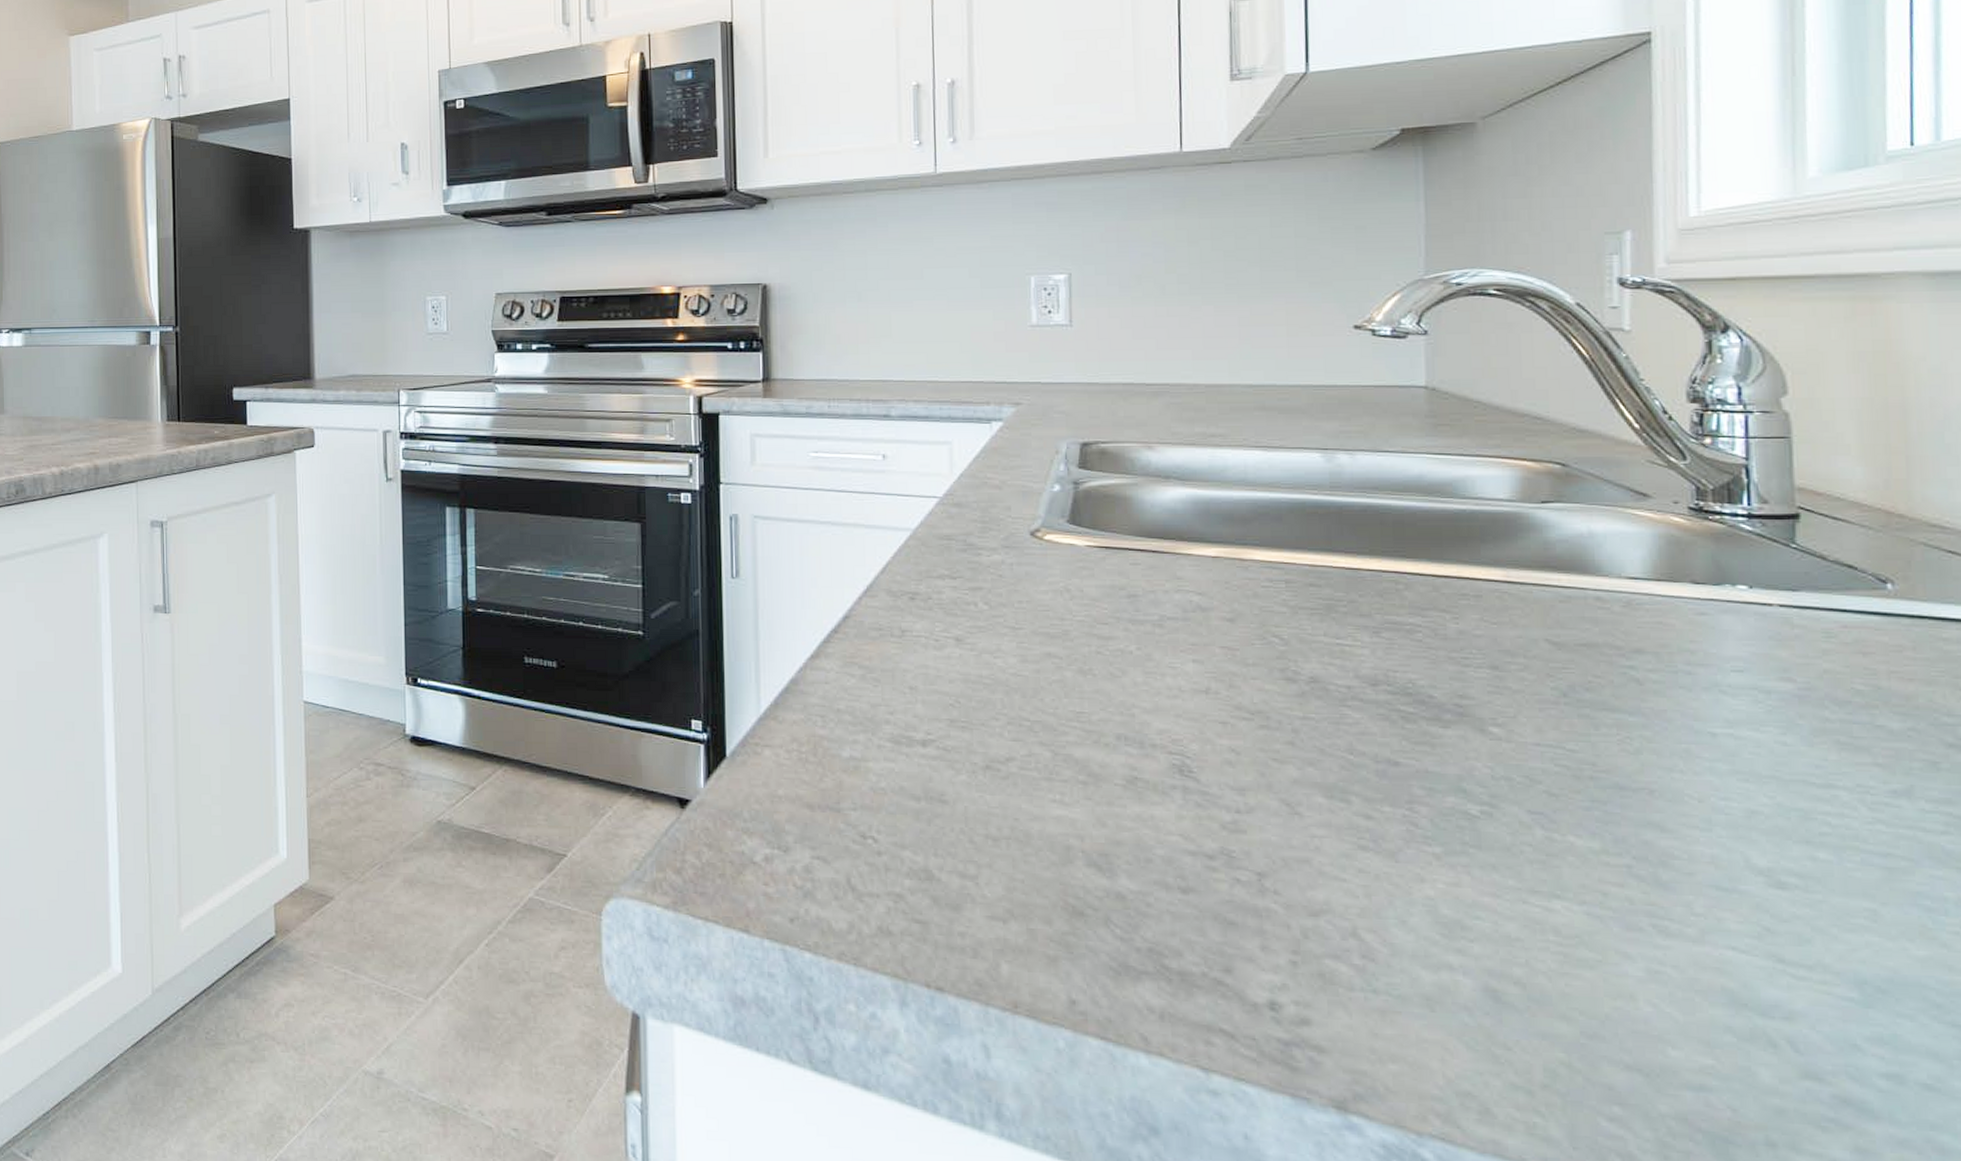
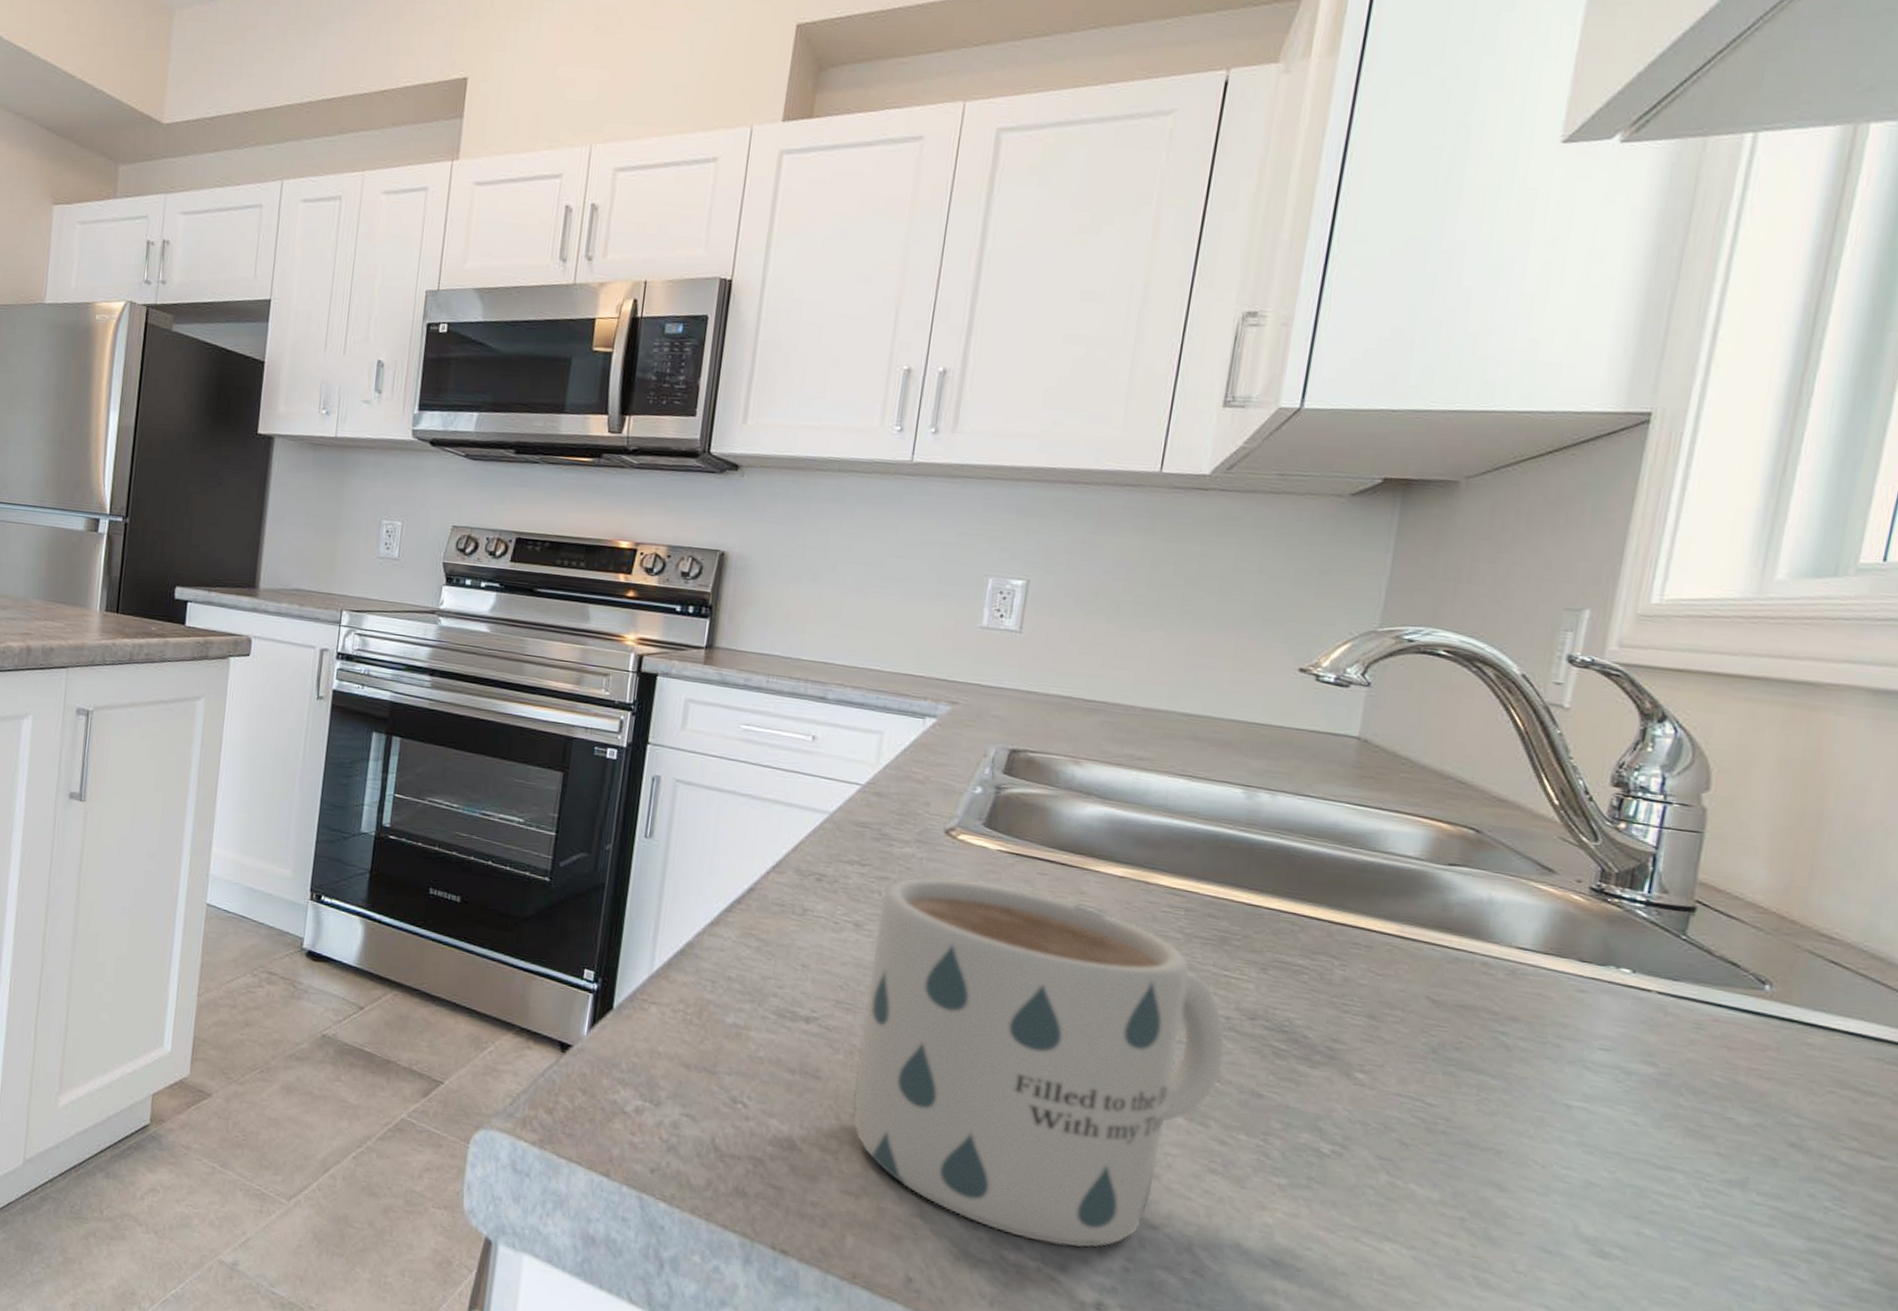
mug: none [978,581,1353,947] -> present [853,877,1226,1248]

